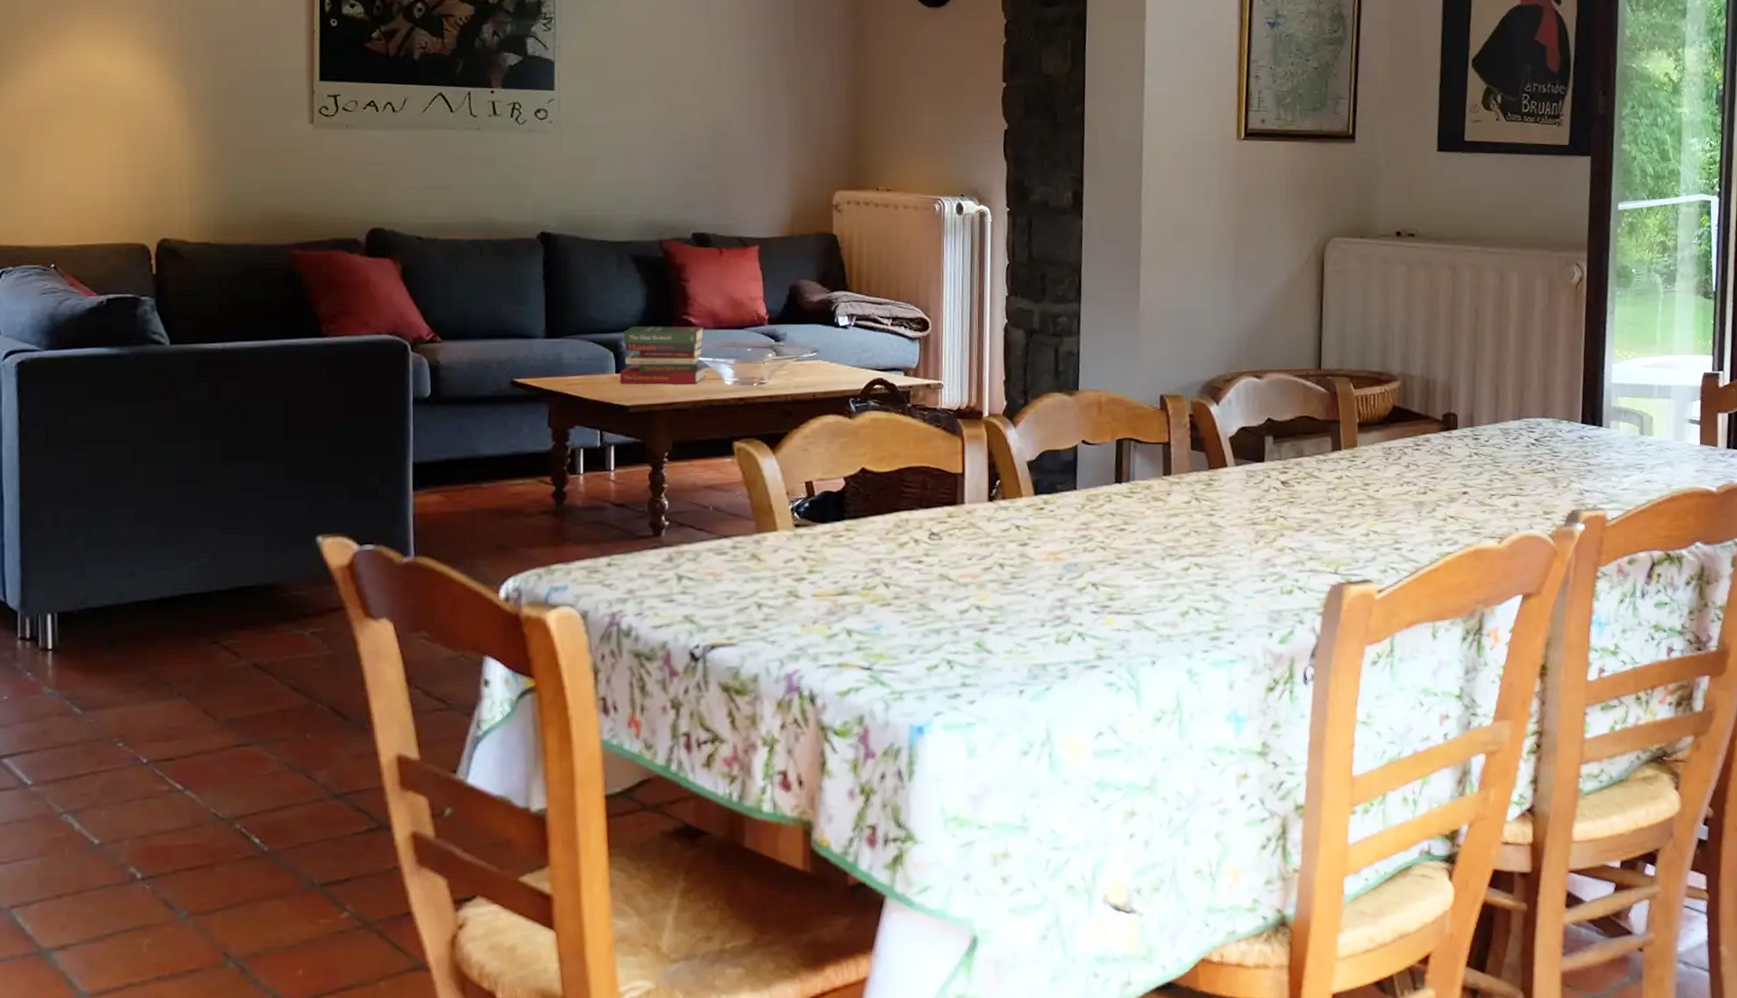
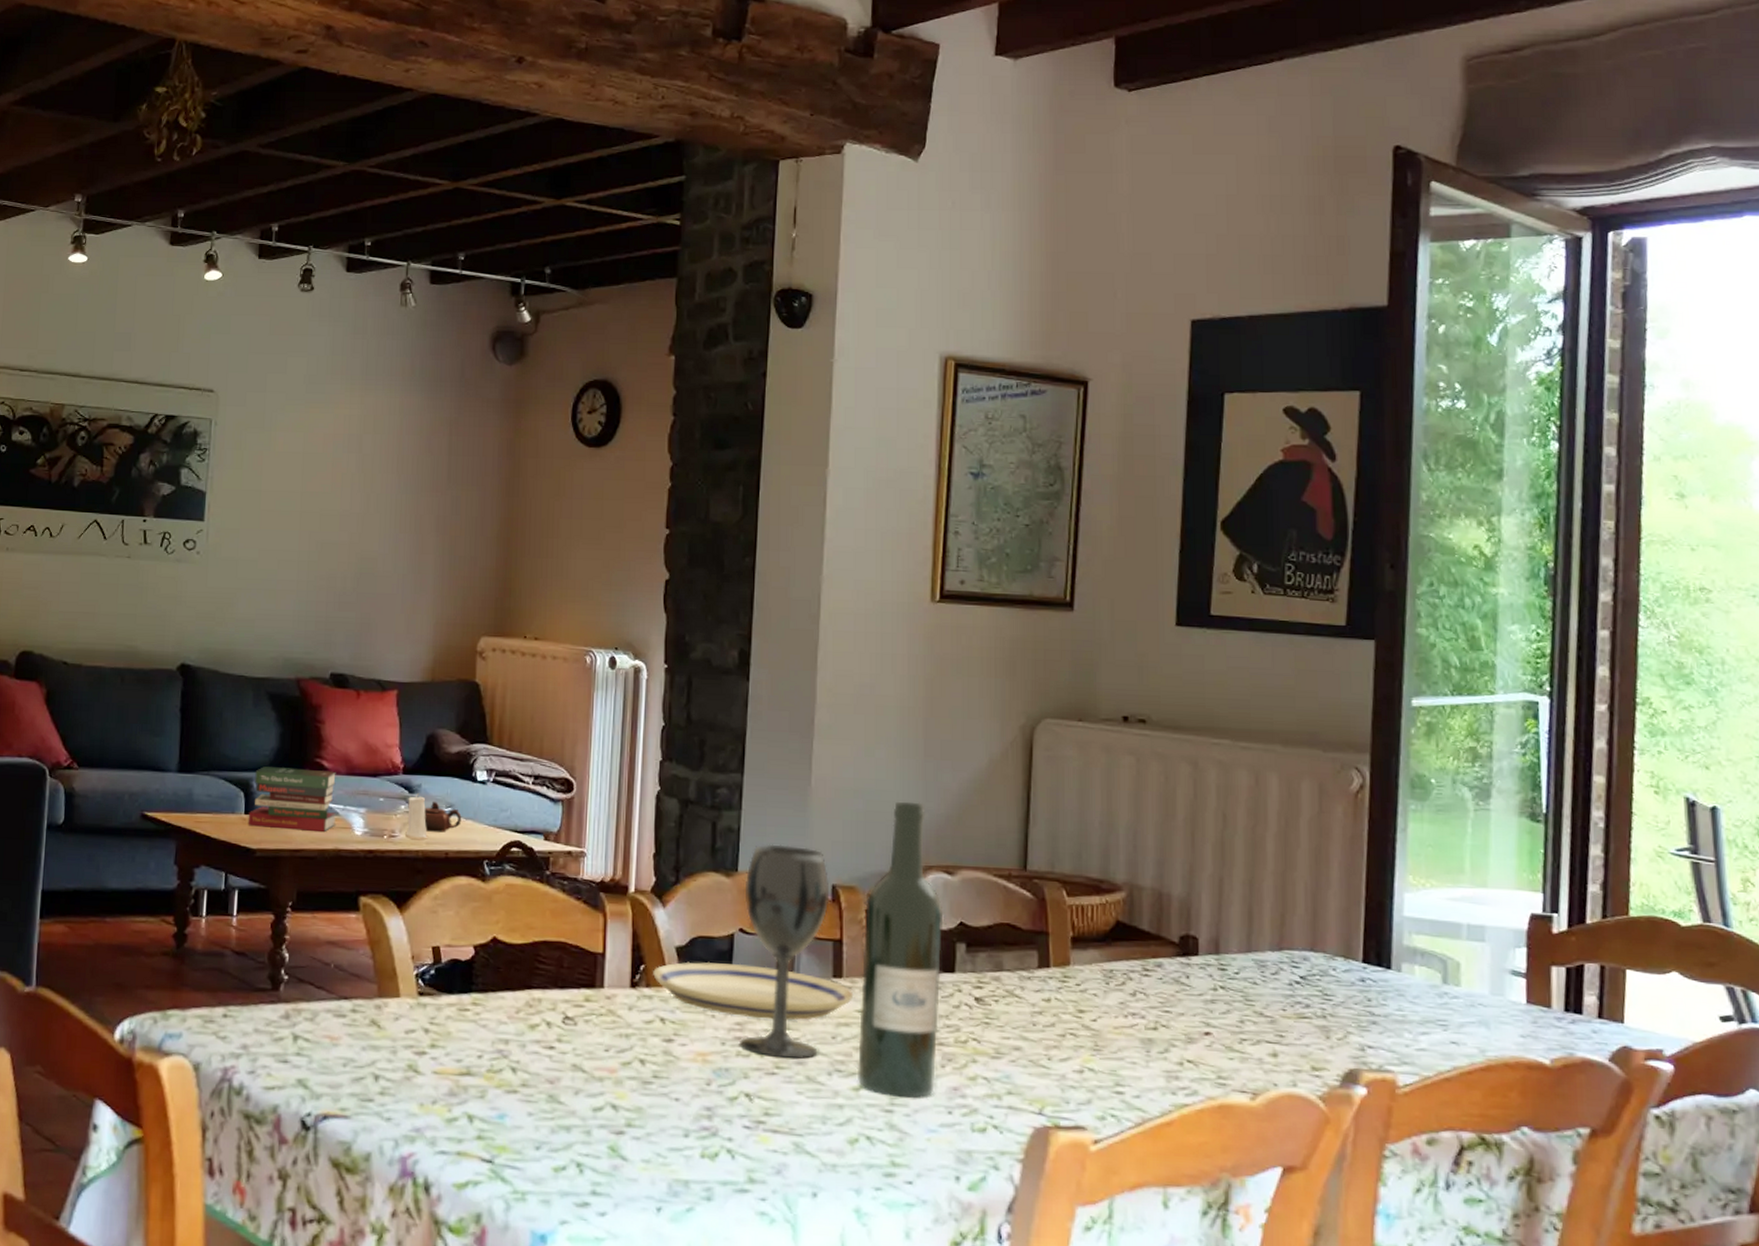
candle: none [774,341,796,385] -> present [405,793,429,841]
teapot: none [791,347,827,377] -> present [424,801,462,833]
plate: none [1008,471,1181,517] -> present [653,961,854,1020]
wine glass: none [1085,363,1159,549] -> present [740,844,830,1059]
wine bottle: none [1185,317,1253,572] -> present [857,801,942,1098]

